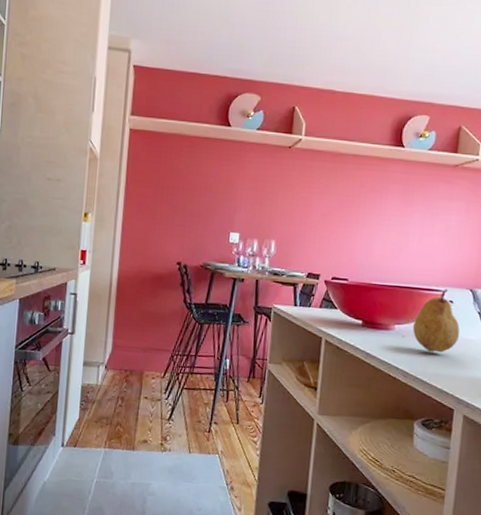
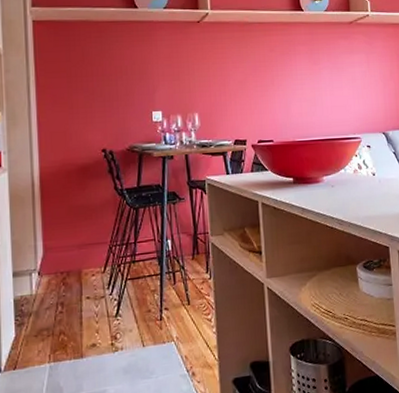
fruit: present [412,289,460,353] -> none [339,135,382,197]

